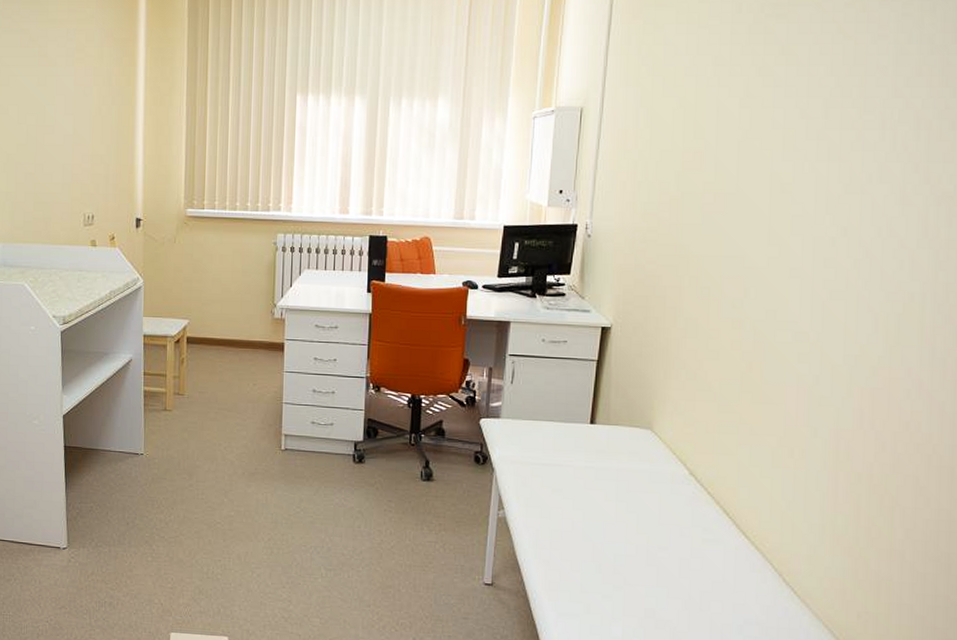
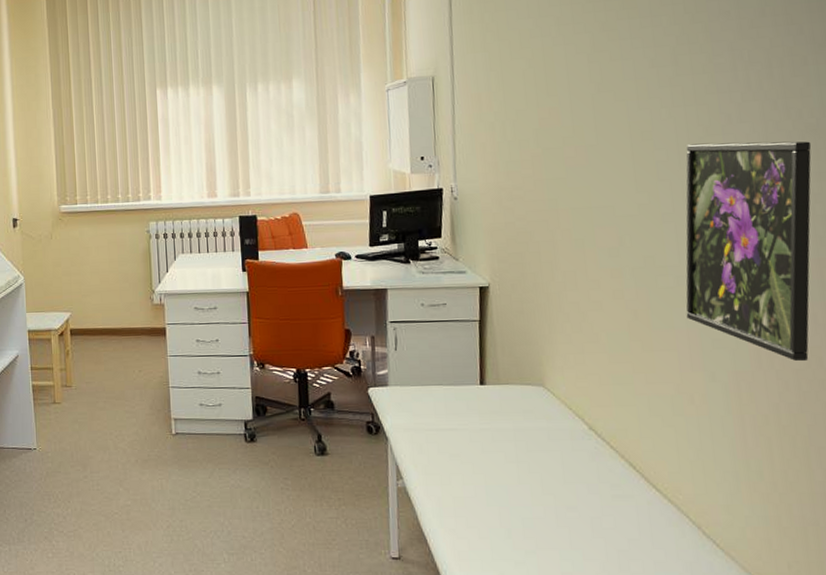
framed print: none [798,201,945,425] -> present [686,141,812,362]

